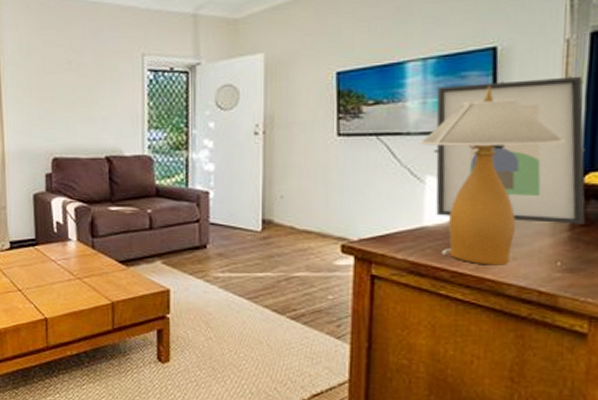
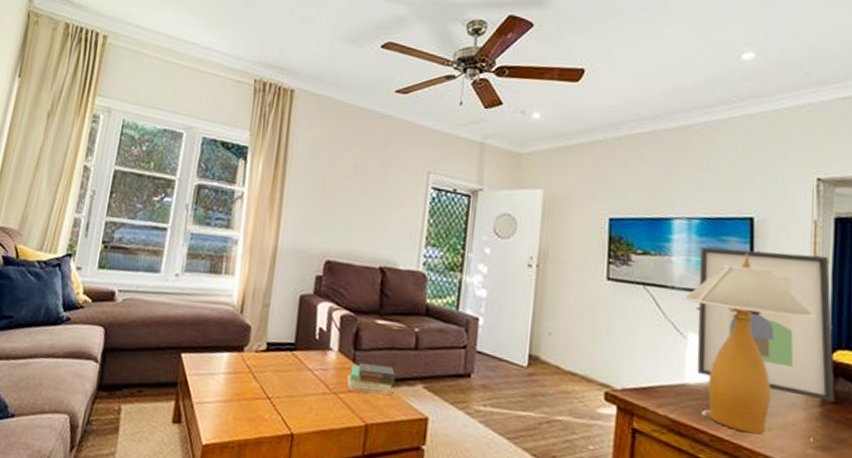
books: none [88,248,135,275] -> present [346,362,396,396]

